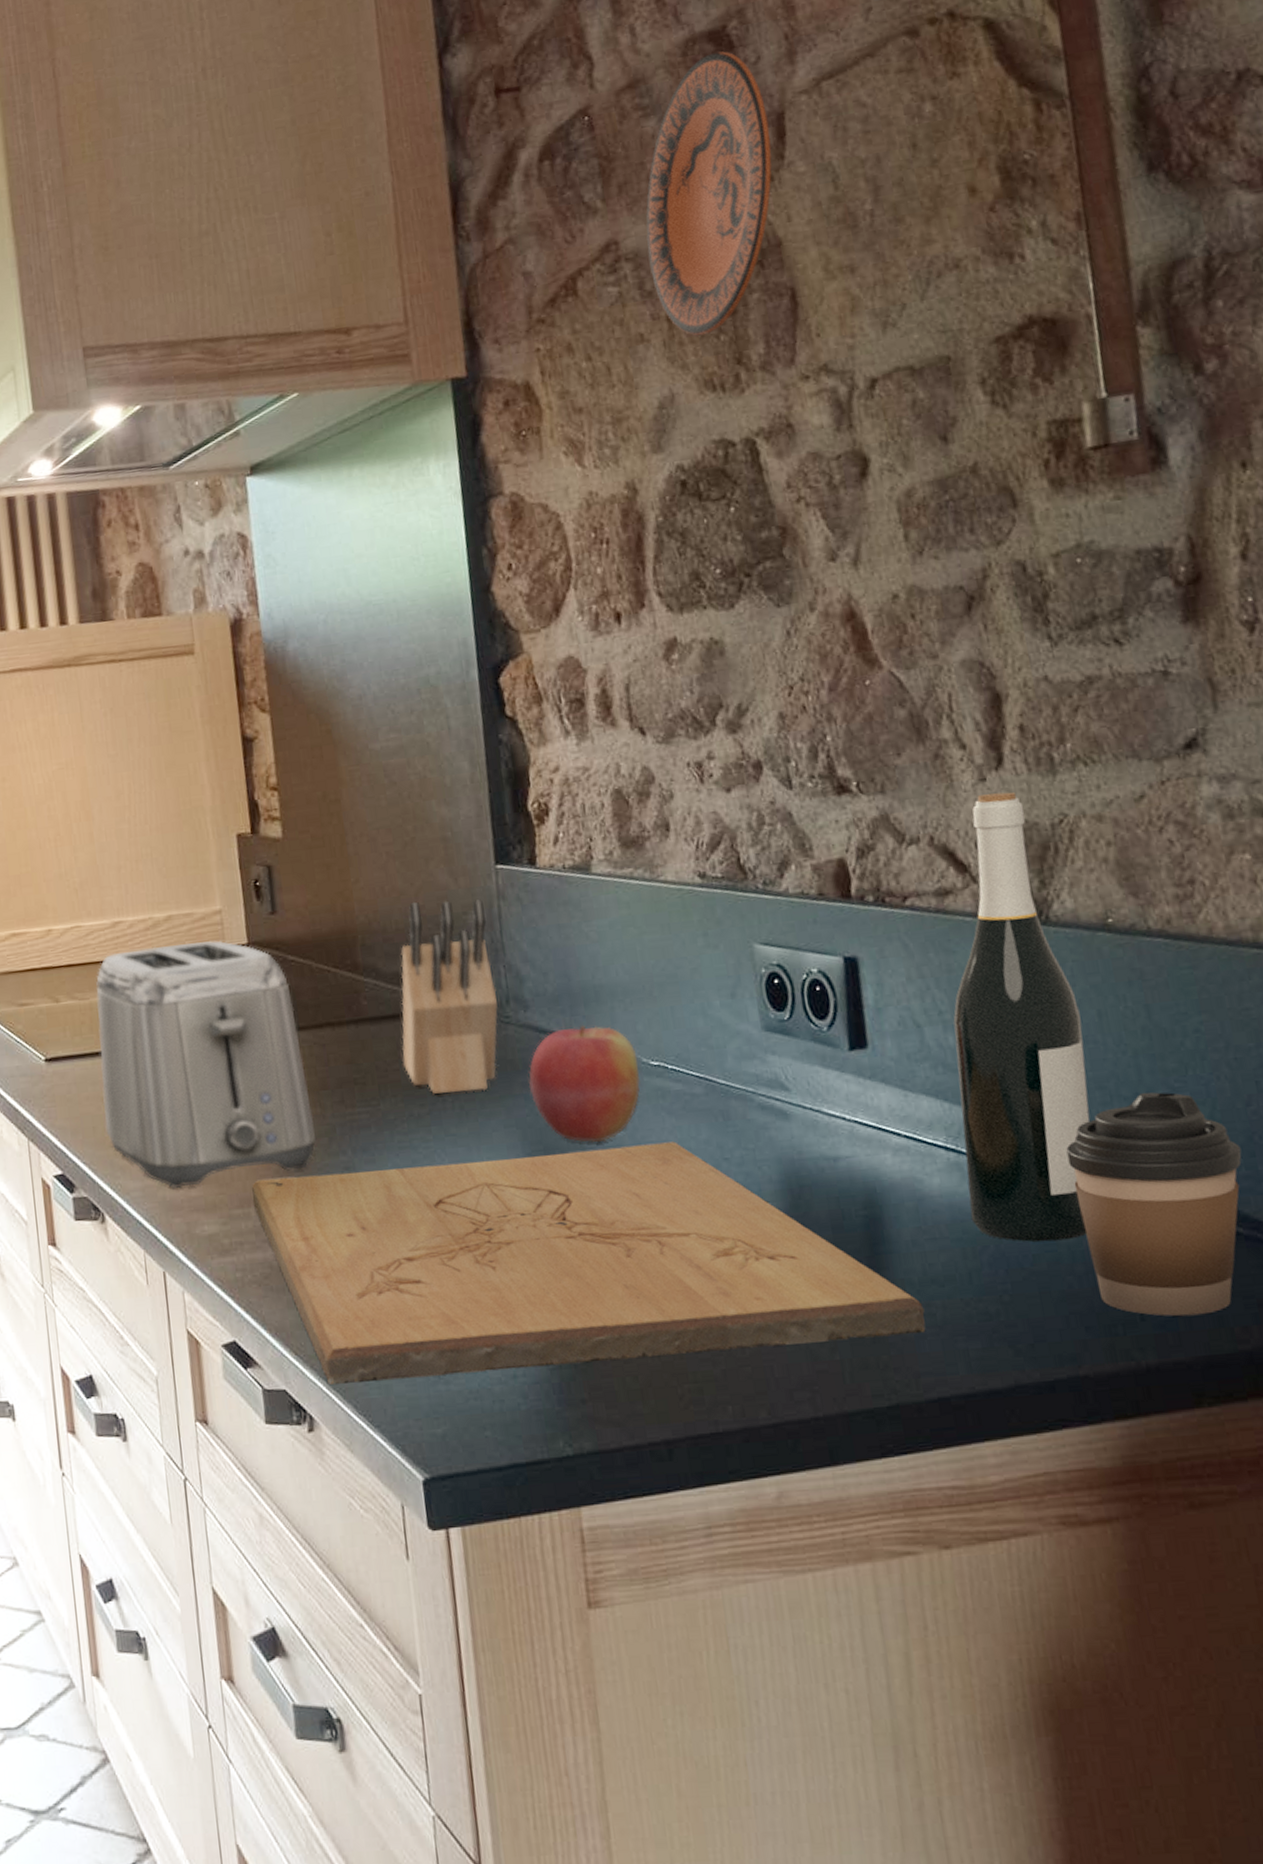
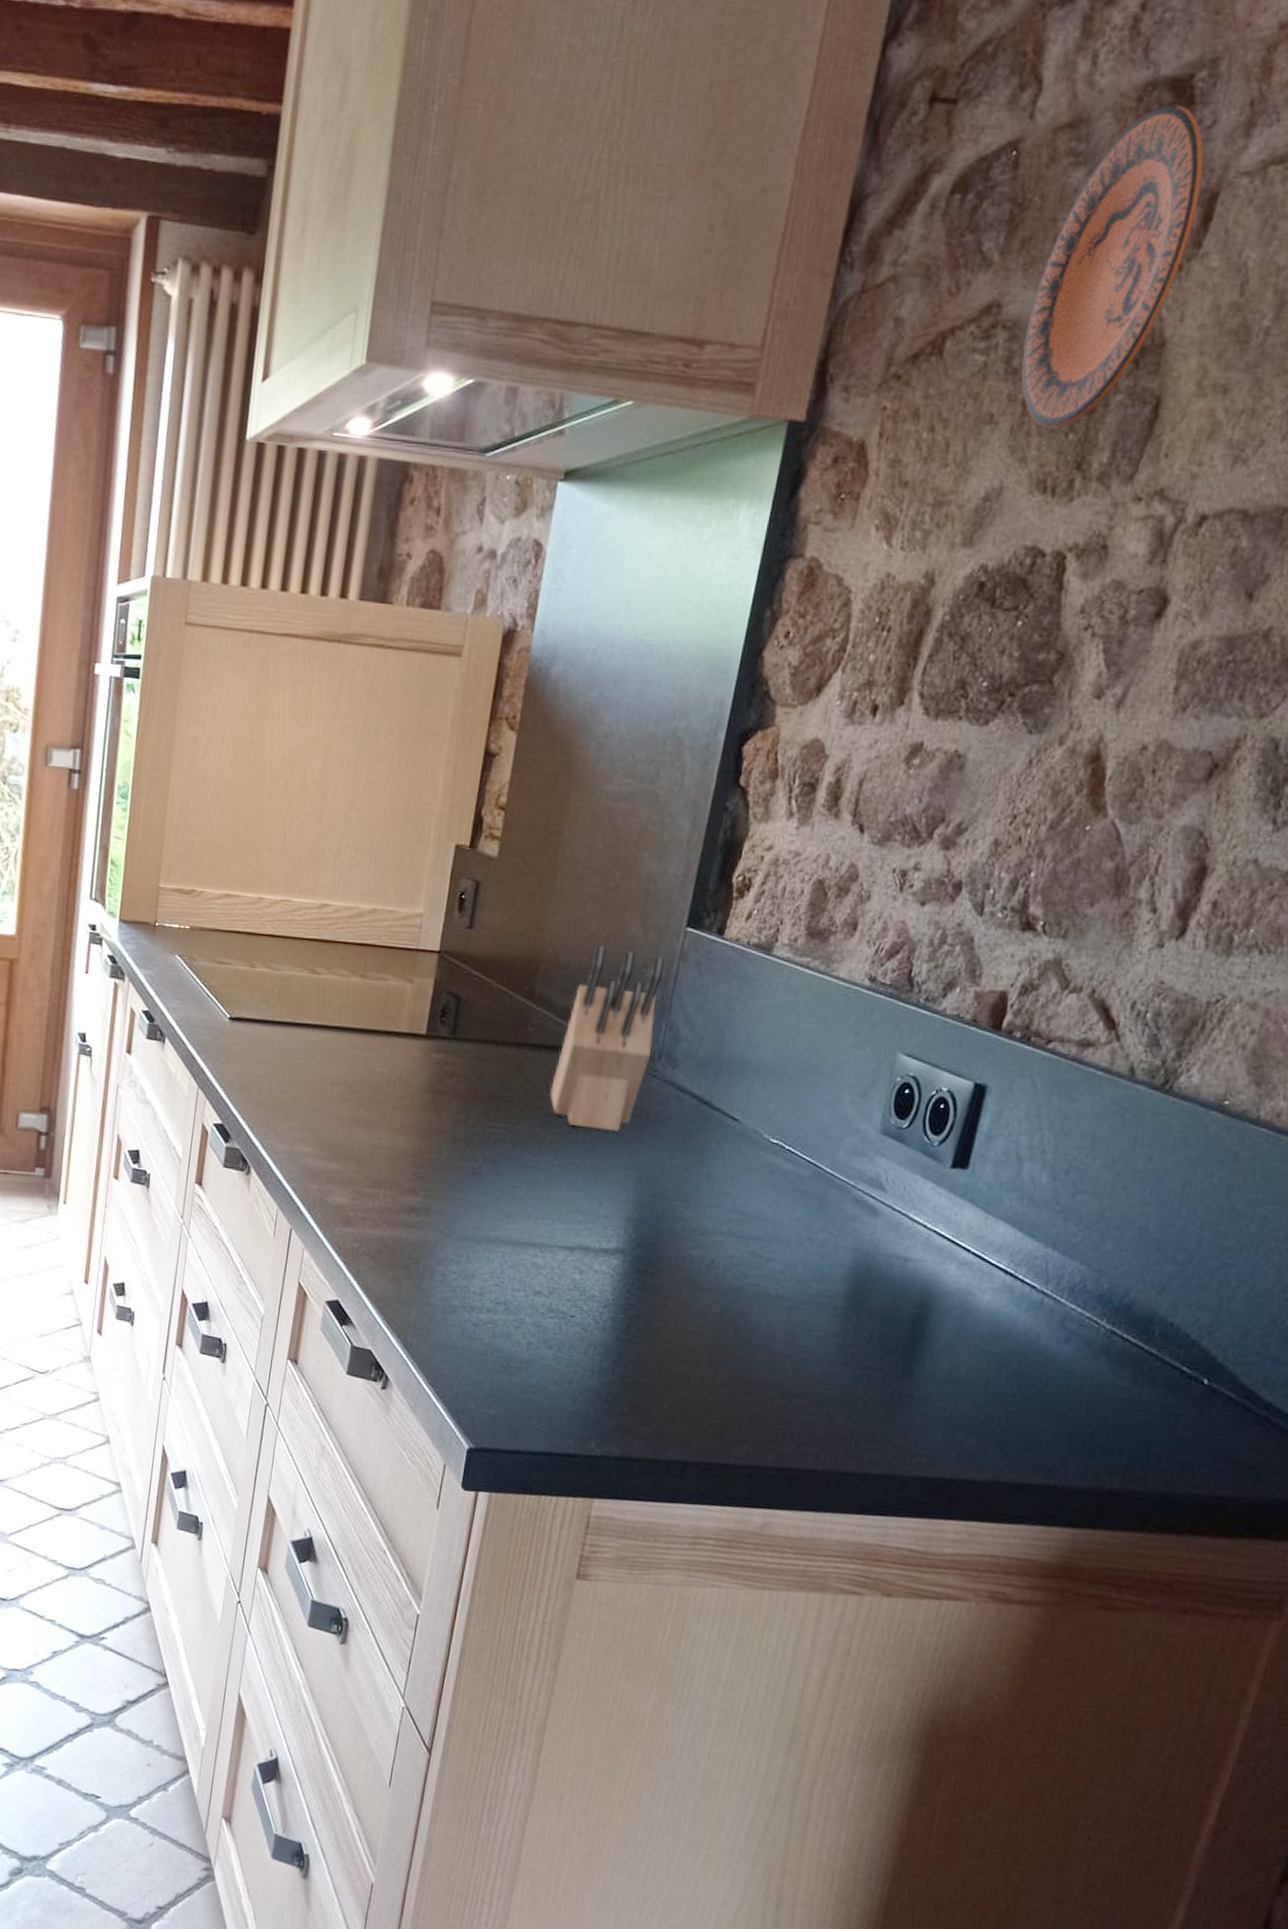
toaster: present [96,940,317,1189] -> none [269,933,468,1166]
cutting board: present [252,1141,926,1386] -> none [383,1167,938,1422]
apple: present [529,1026,641,1143] -> none [656,1092,761,1201]
wine bottle: present [953,791,1090,1242] -> none [1005,960,1189,1373]
coffee cup: present [1066,1092,1242,1317] -> none [1092,1261,1262,1459]

